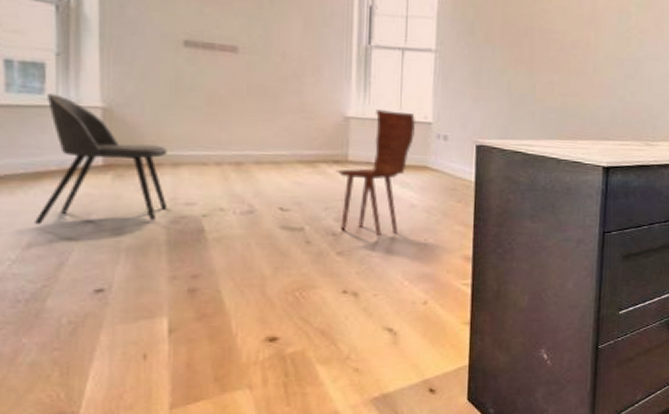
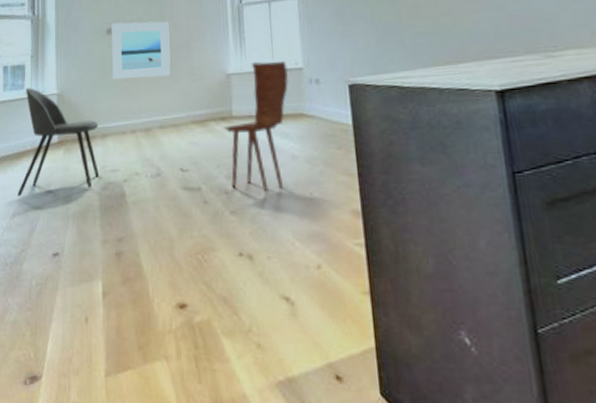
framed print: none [191,35,275,109] -> present [112,21,171,79]

